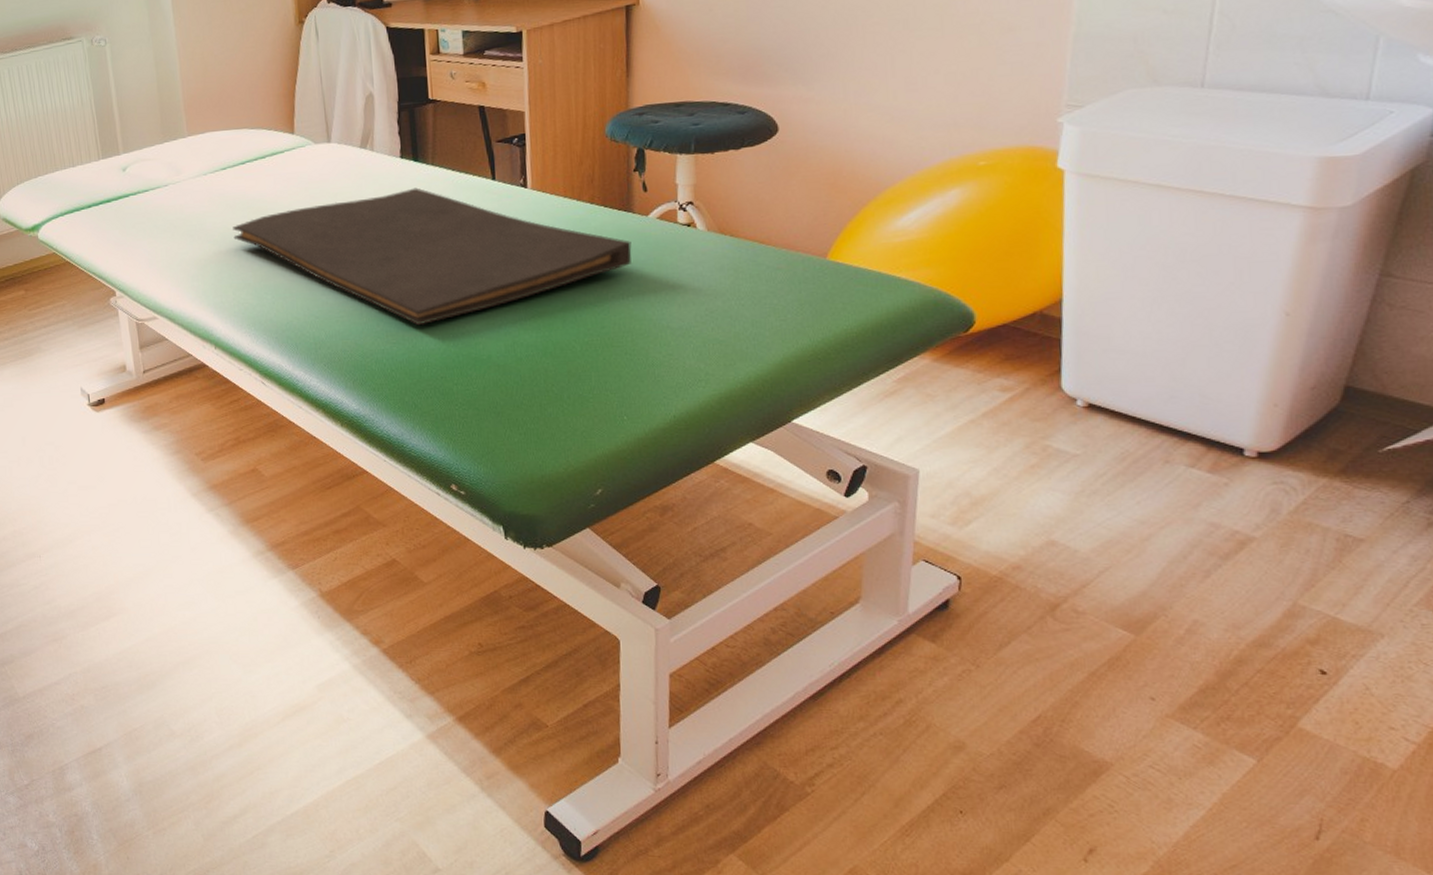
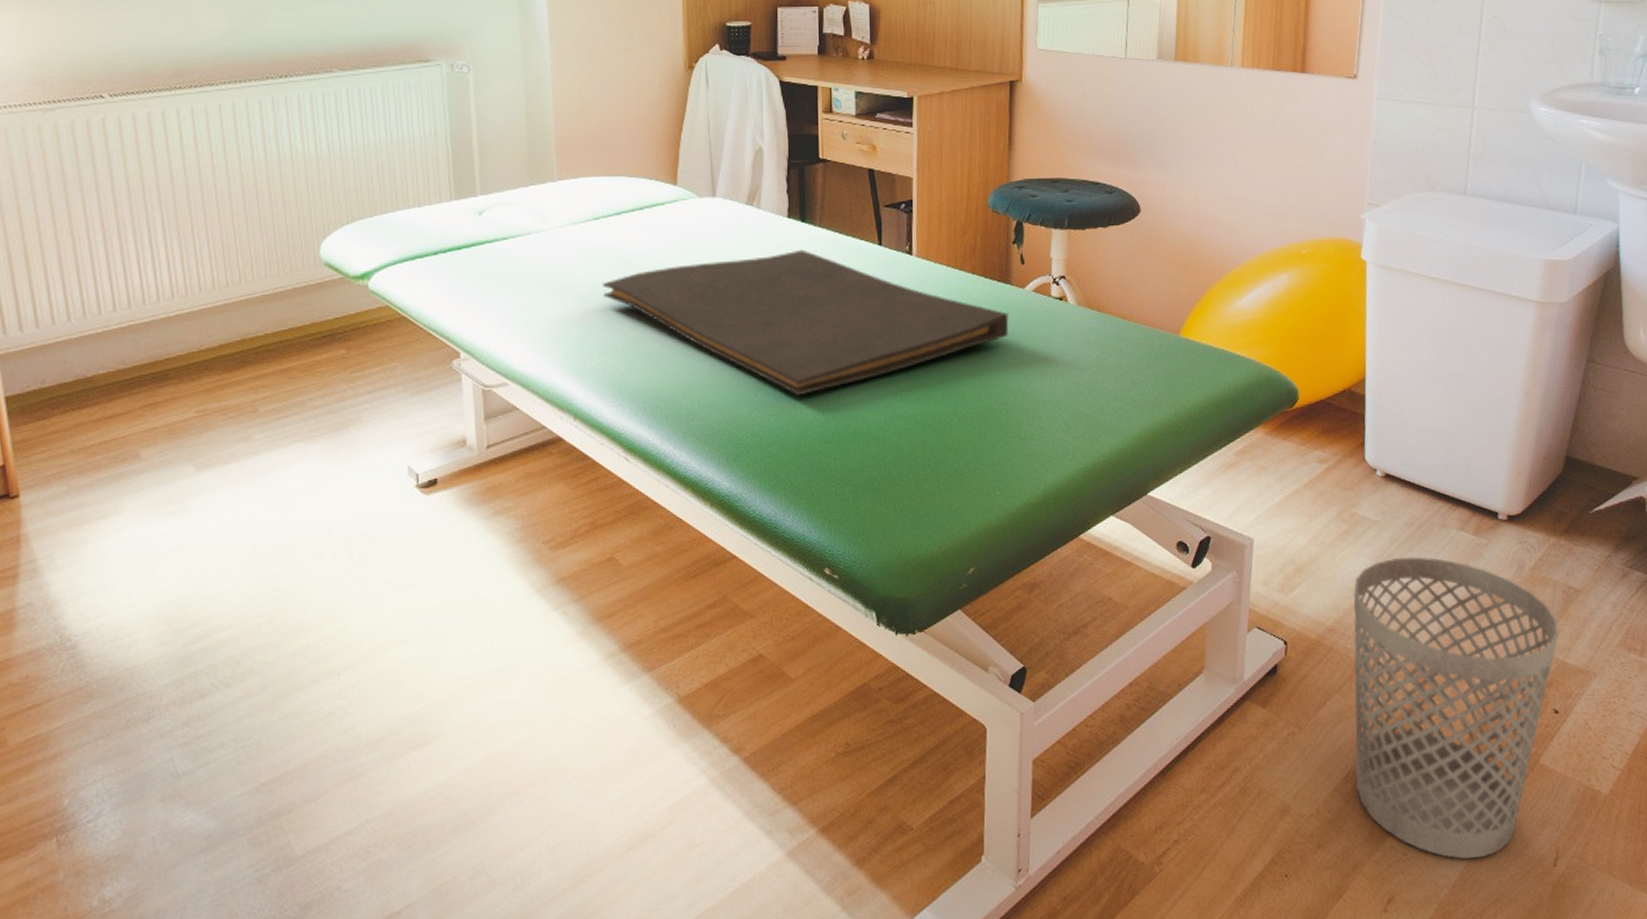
wastebasket: none [1045,493,1330,819] -> present [1353,556,1560,859]

